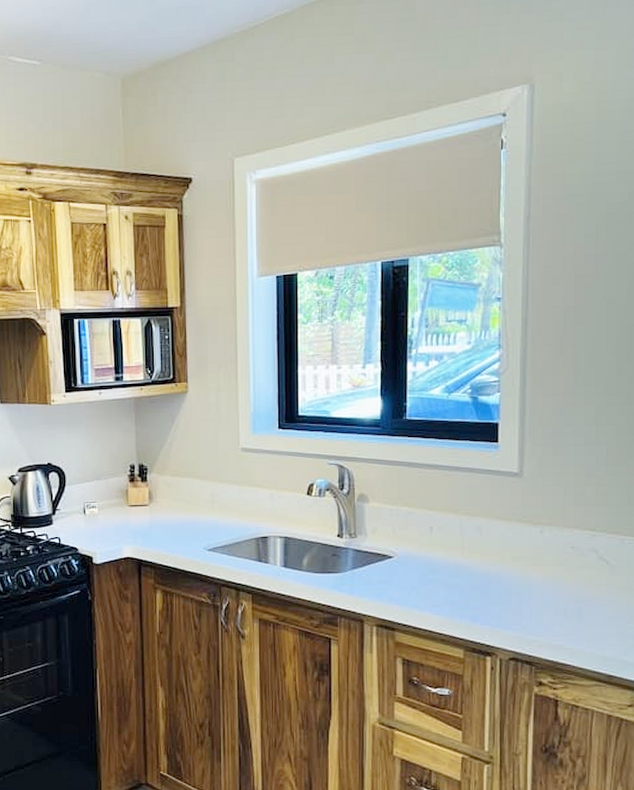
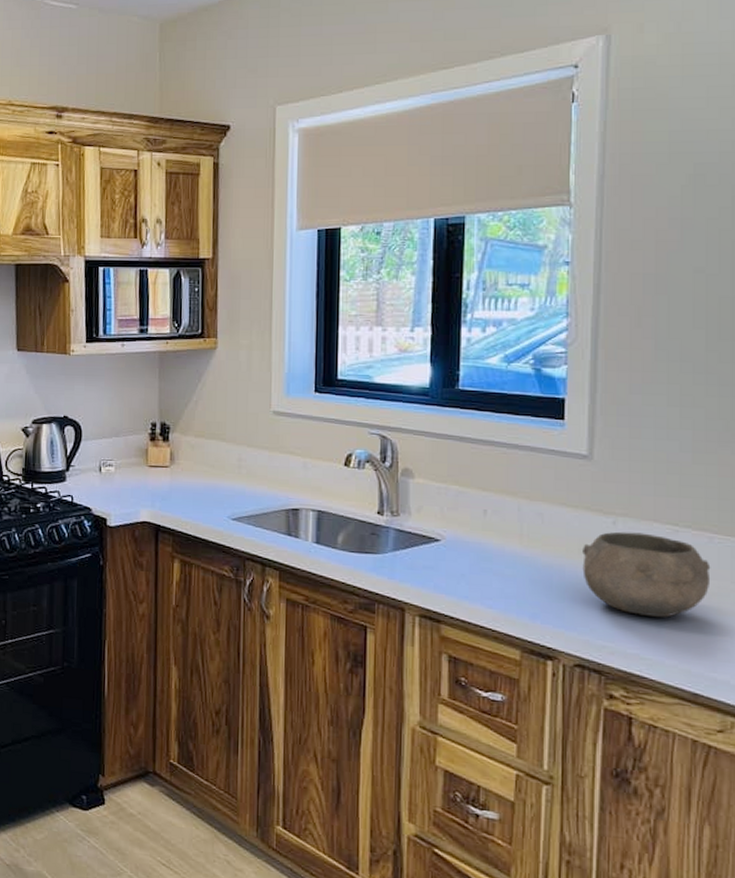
bowl: none [515,539,622,613] -> present [582,531,711,618]

